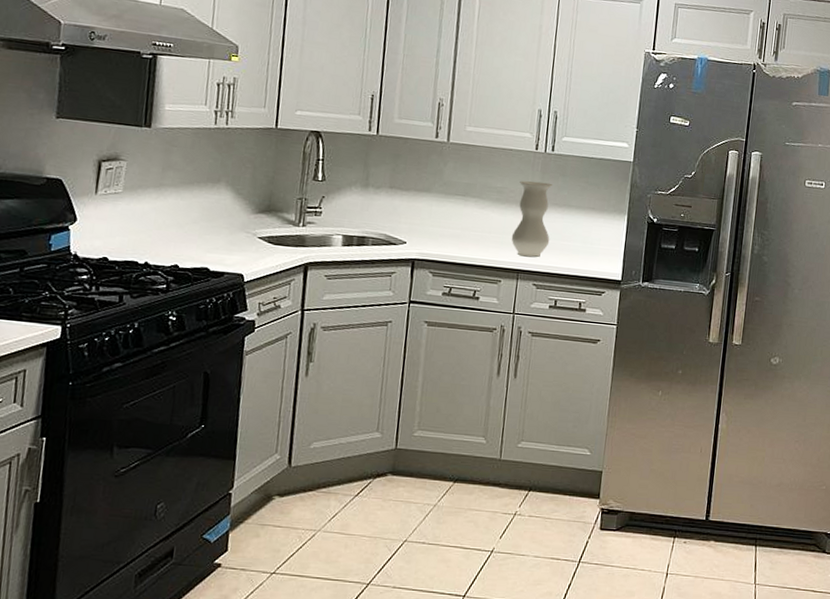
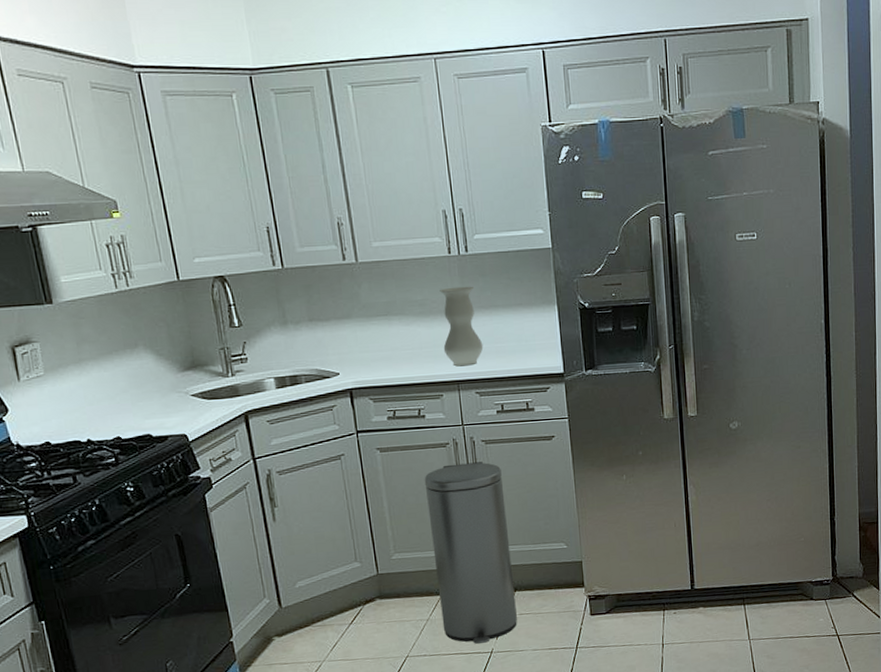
pedal bin: none [448,350,542,541] -> present [424,462,517,645]

